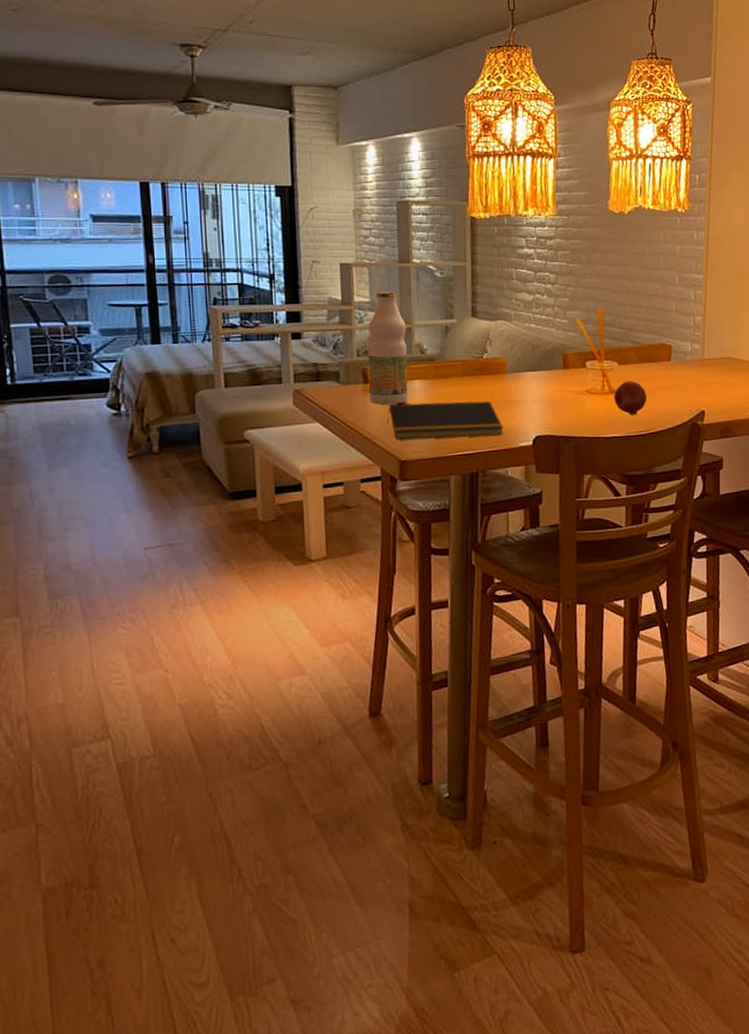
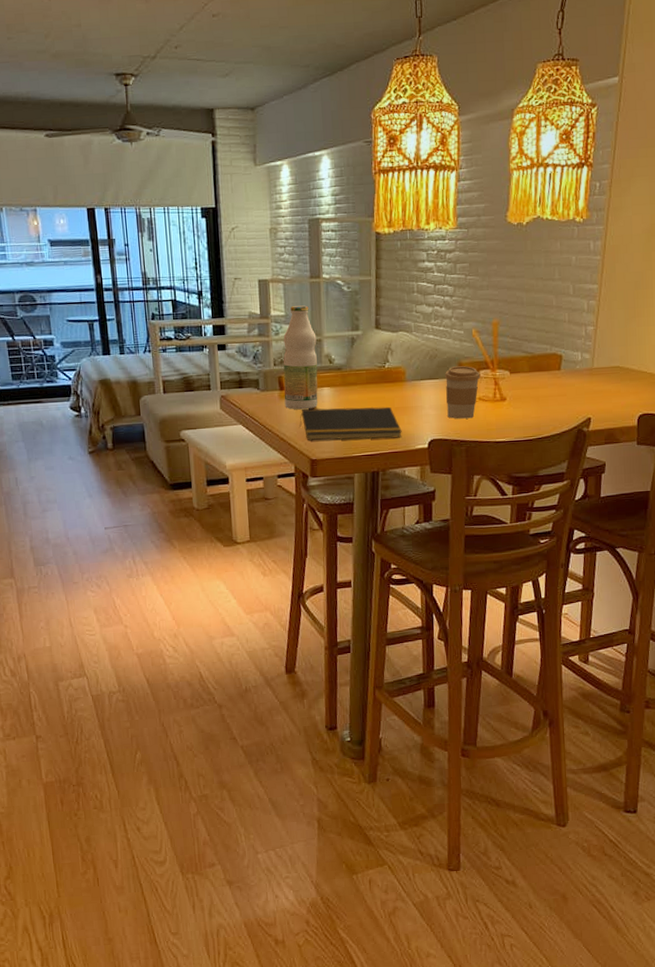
coffee cup: none [548,356,587,414] -> present [444,366,481,419]
fruit: present [614,380,648,416] -> none [505,389,536,422]

